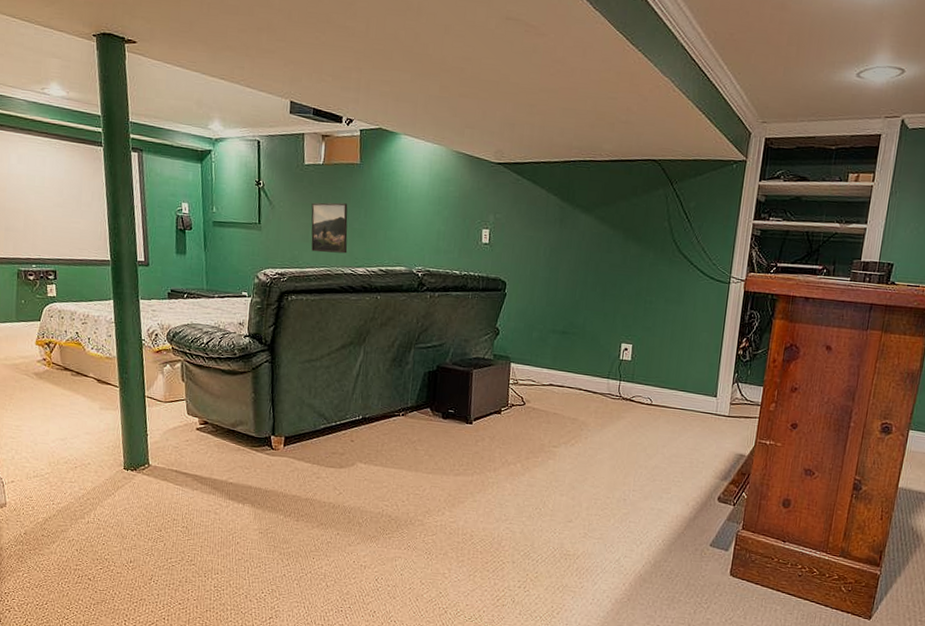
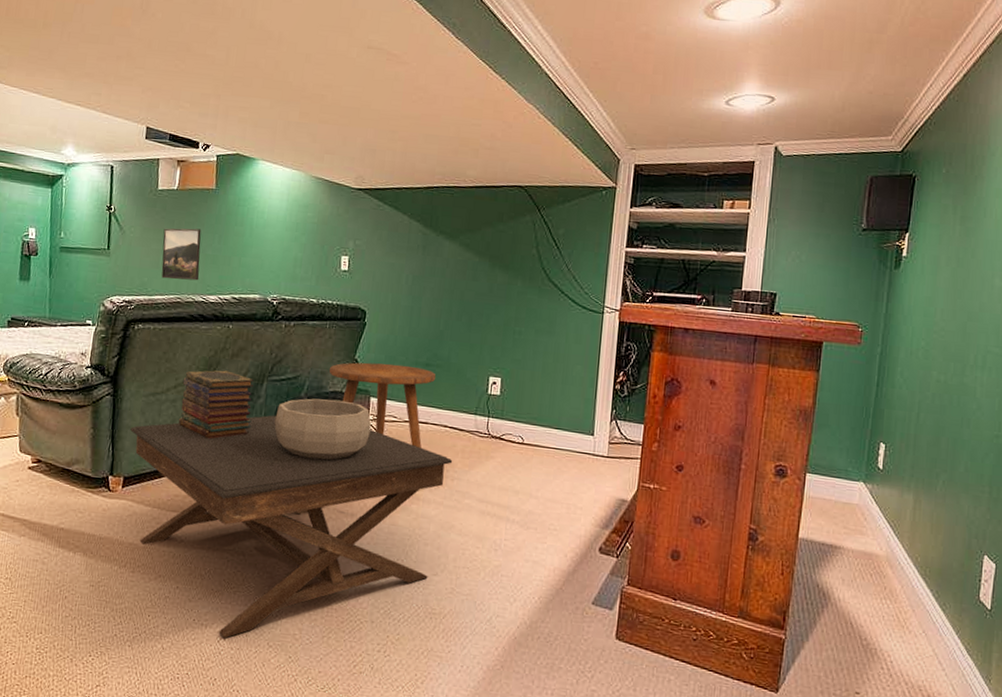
coffee table: none [289,380,587,577] -> present [130,415,453,638]
book stack: none [333,338,402,402] -> present [179,370,254,439]
decorative bowl: none [422,364,512,421] -> present [274,398,371,460]
side table: none [472,330,571,410] -> present [329,362,435,449]

